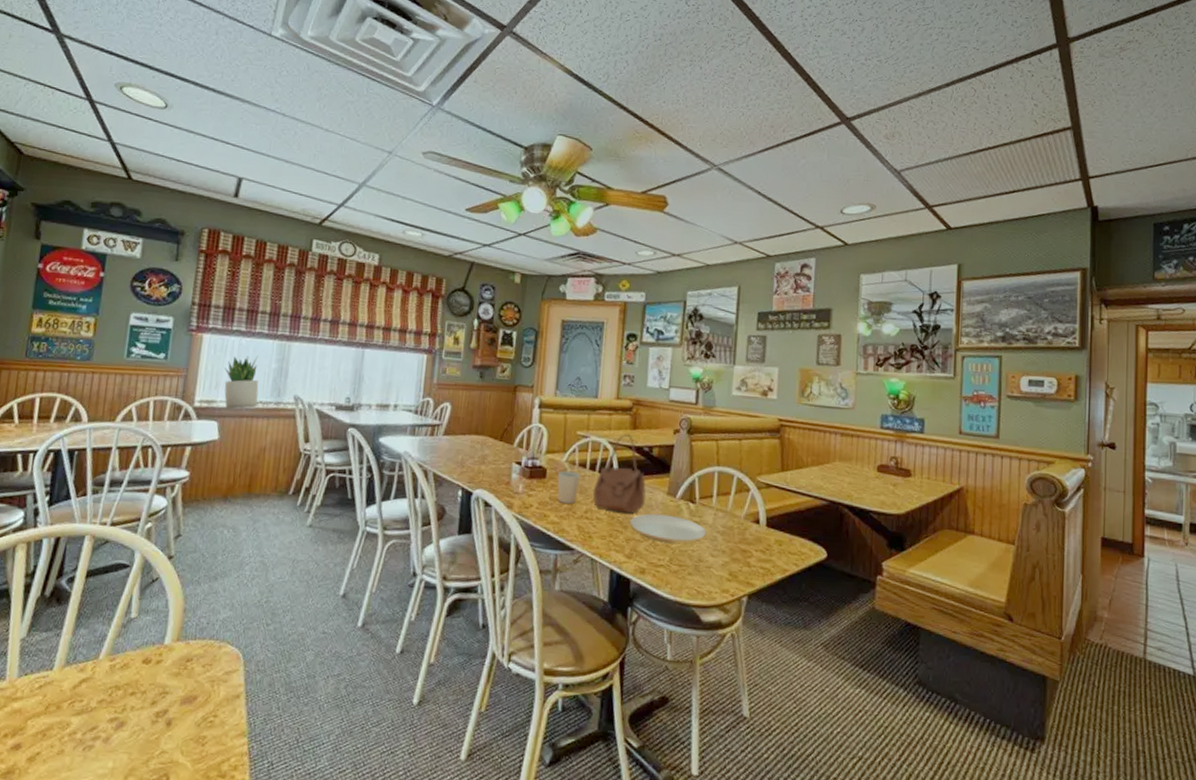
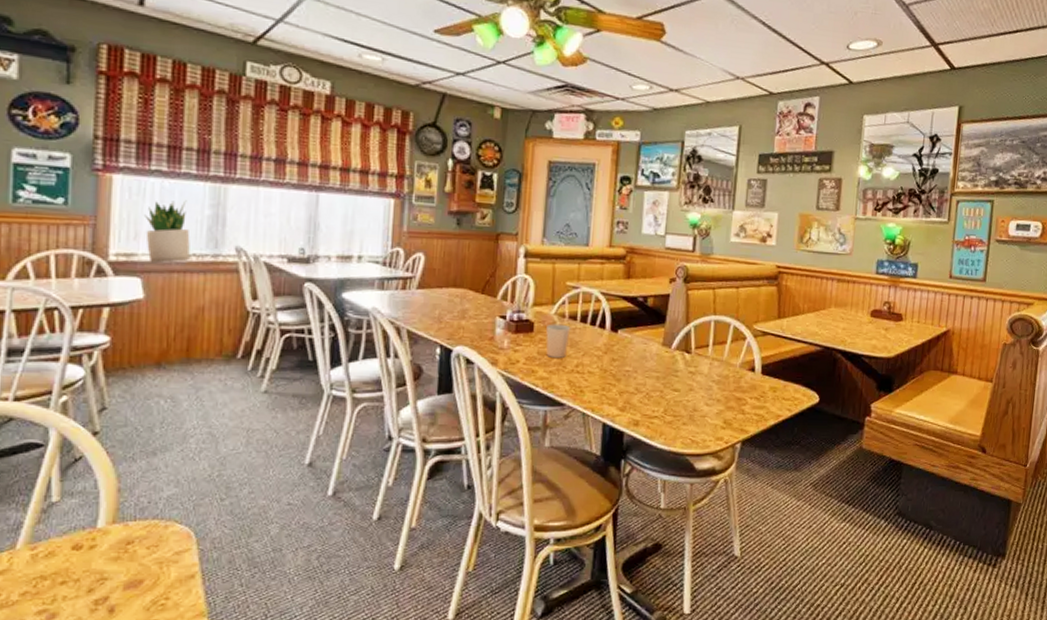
handbag: present [592,434,647,513] -> none [584,284,641,366]
plate: present [630,513,706,544] -> none [623,365,702,395]

